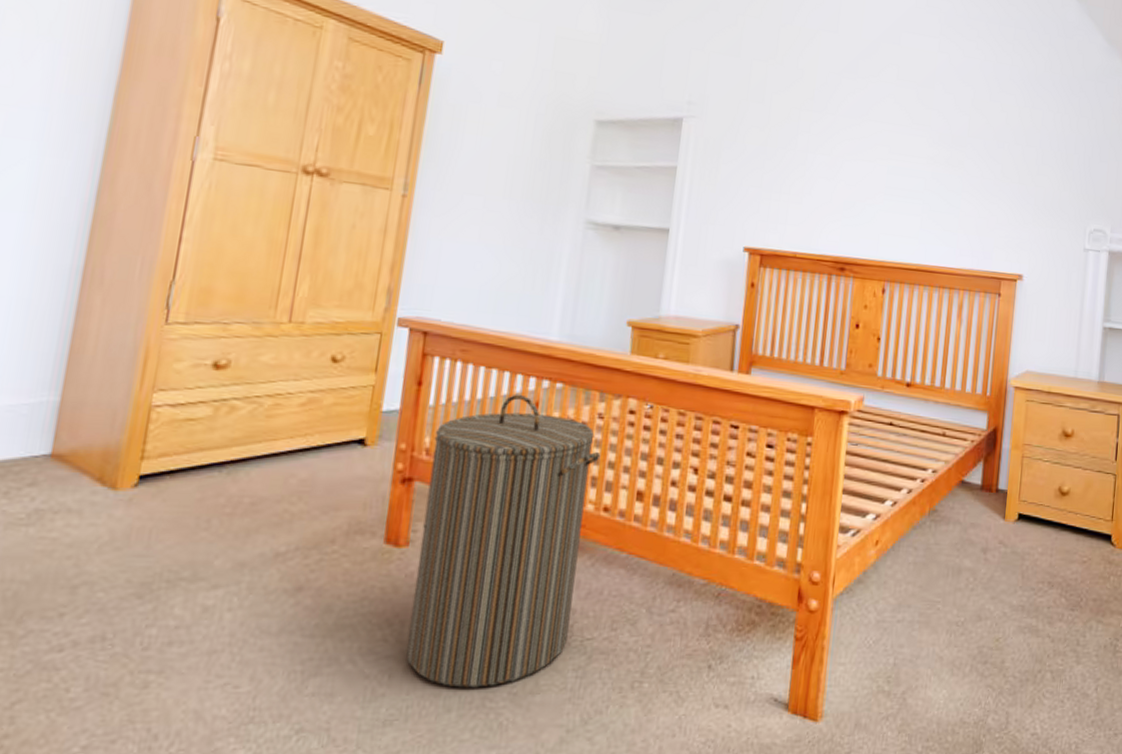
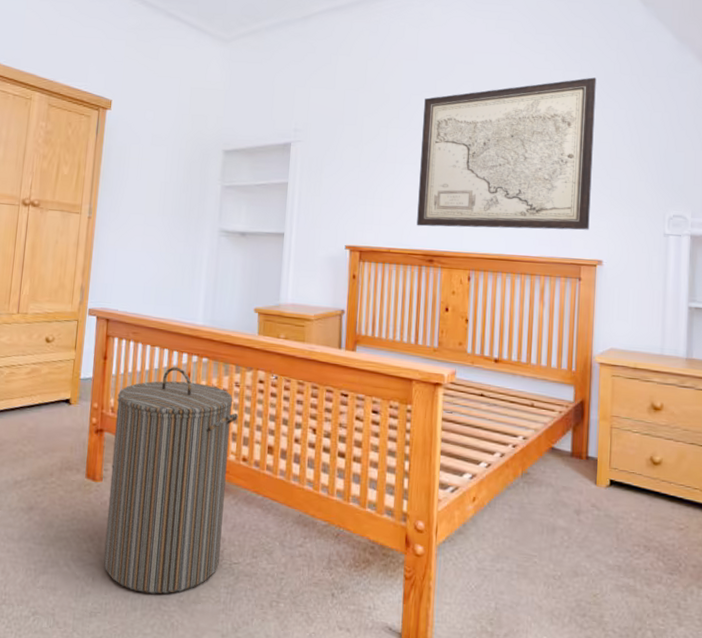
wall art: none [828,73,1027,241] -> present [417,77,596,230]

